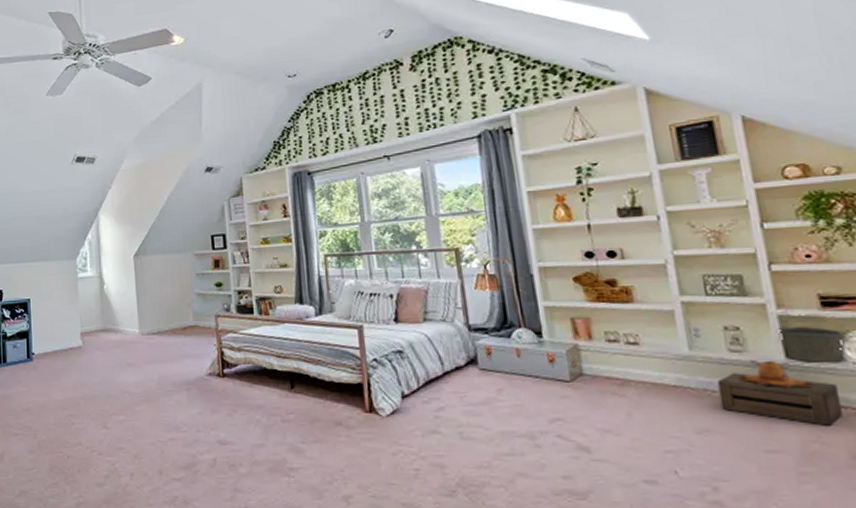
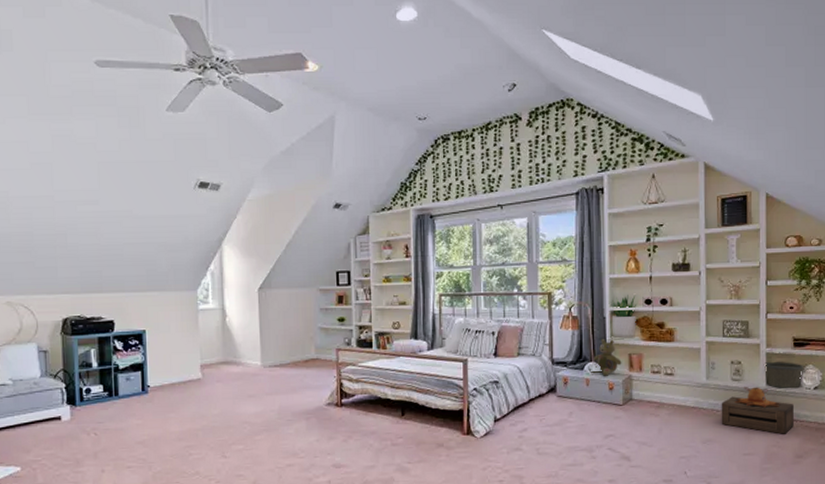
stuffed bear: none [519,299,563,346] -> present [589,338,622,376]
planter: none [540,247,578,300] -> present [611,295,636,339]

